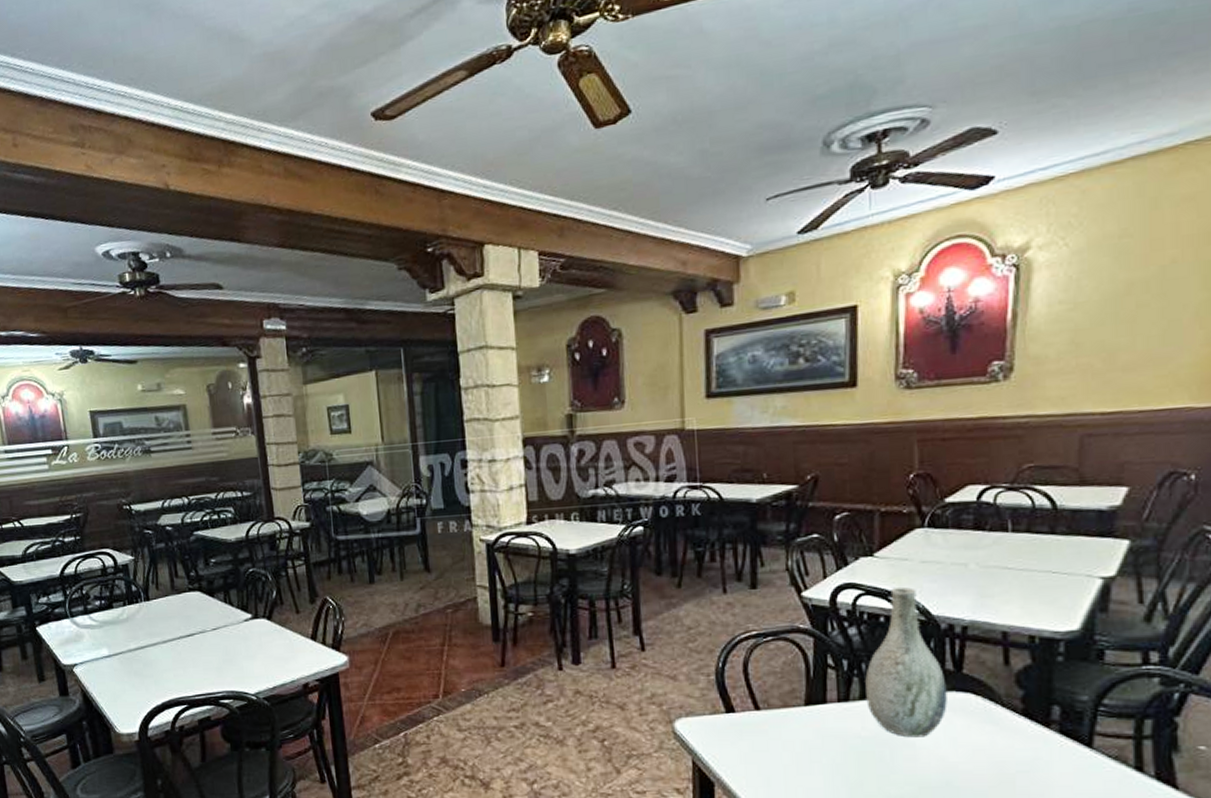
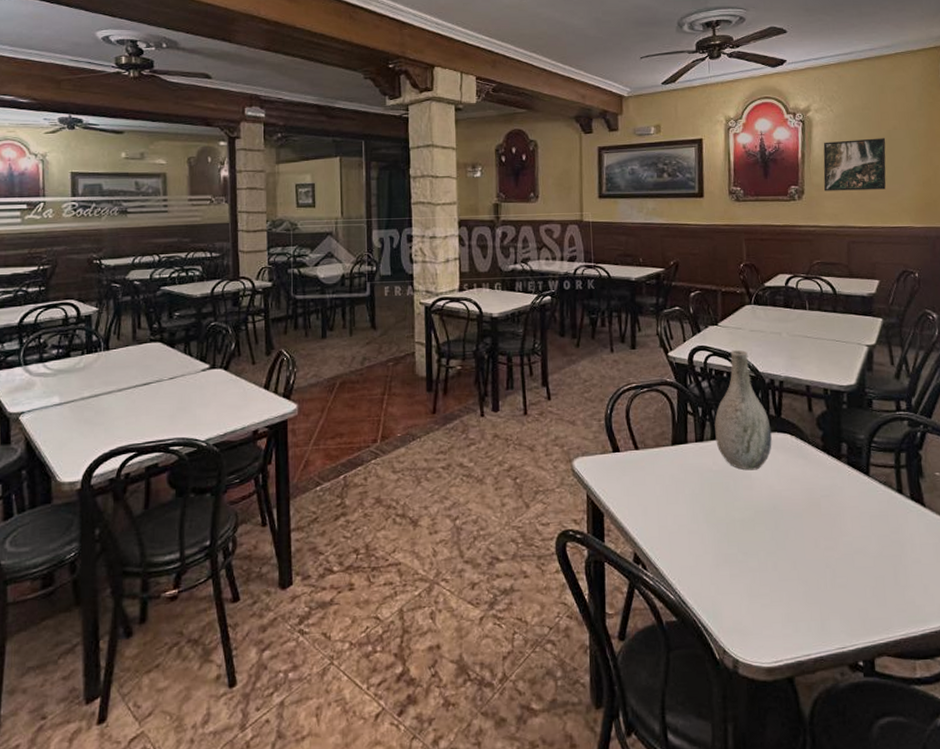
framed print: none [1046,278,1156,365] -> present [823,138,886,191]

